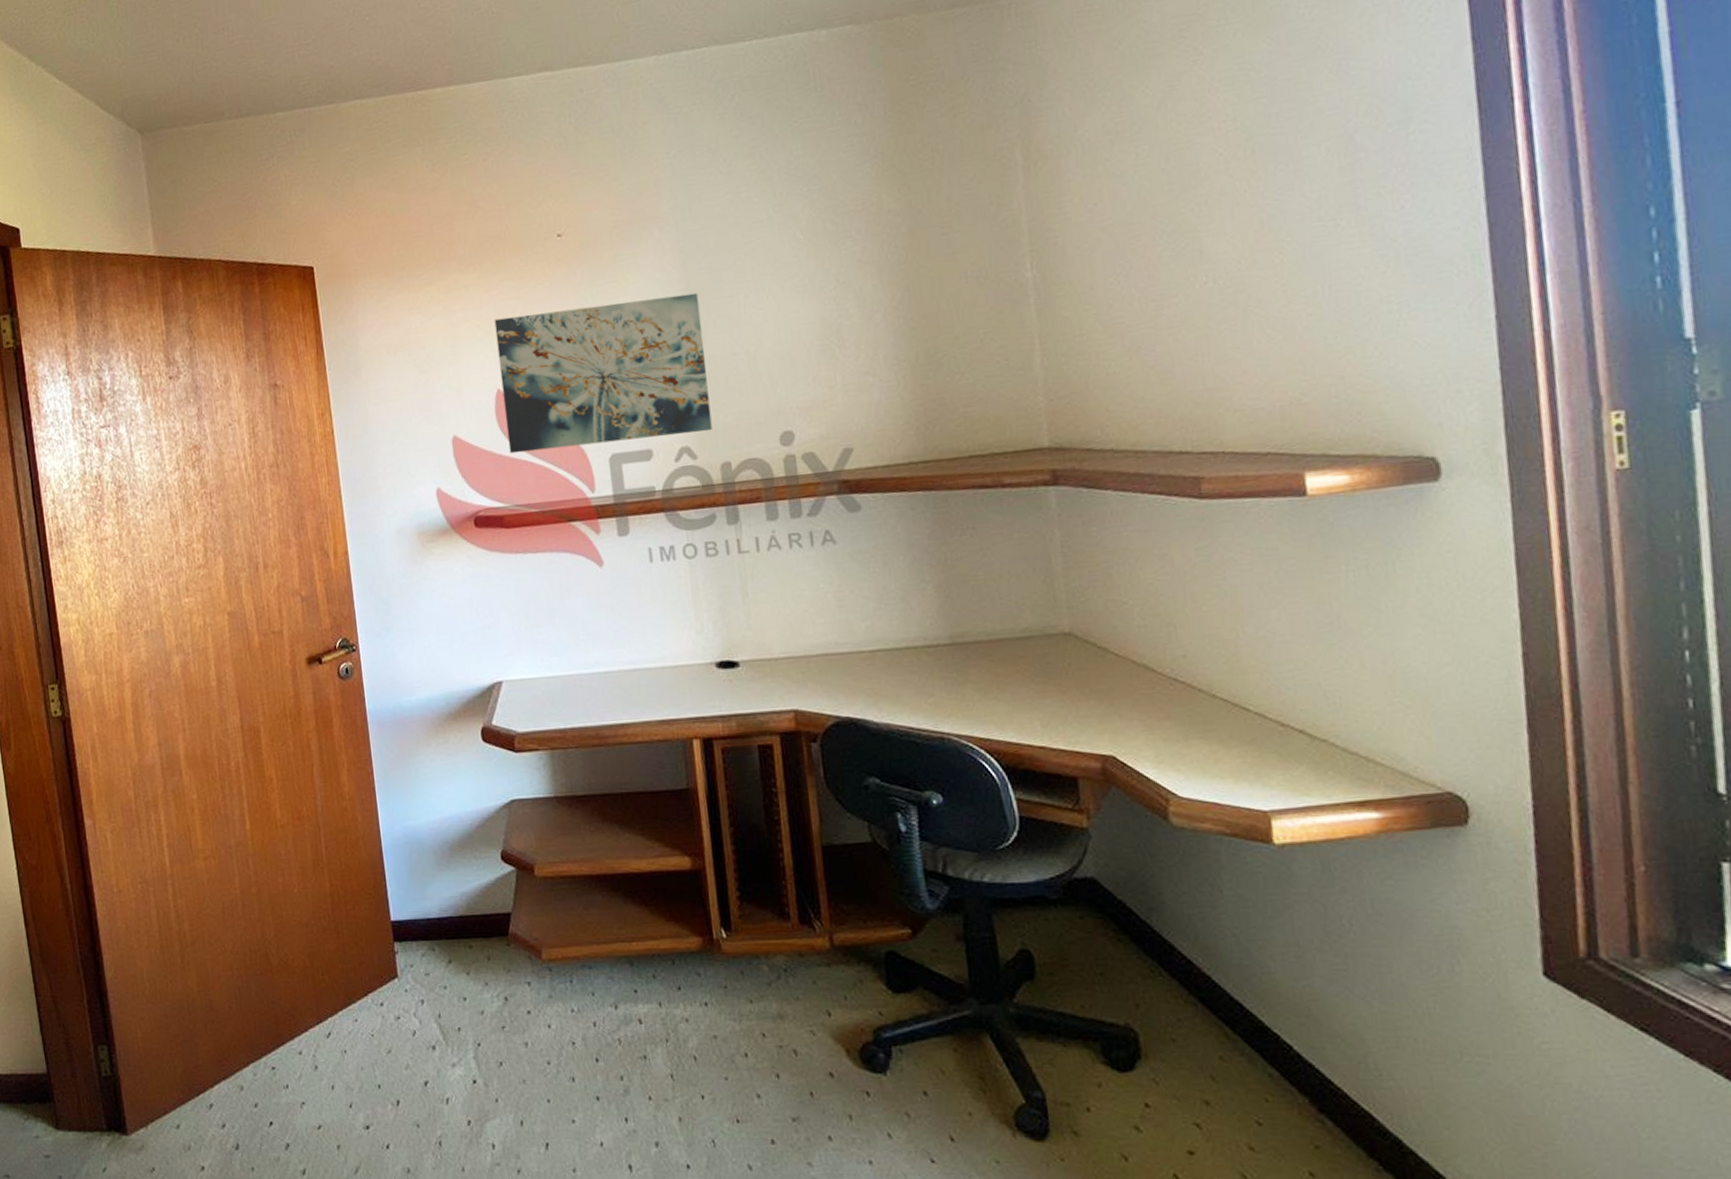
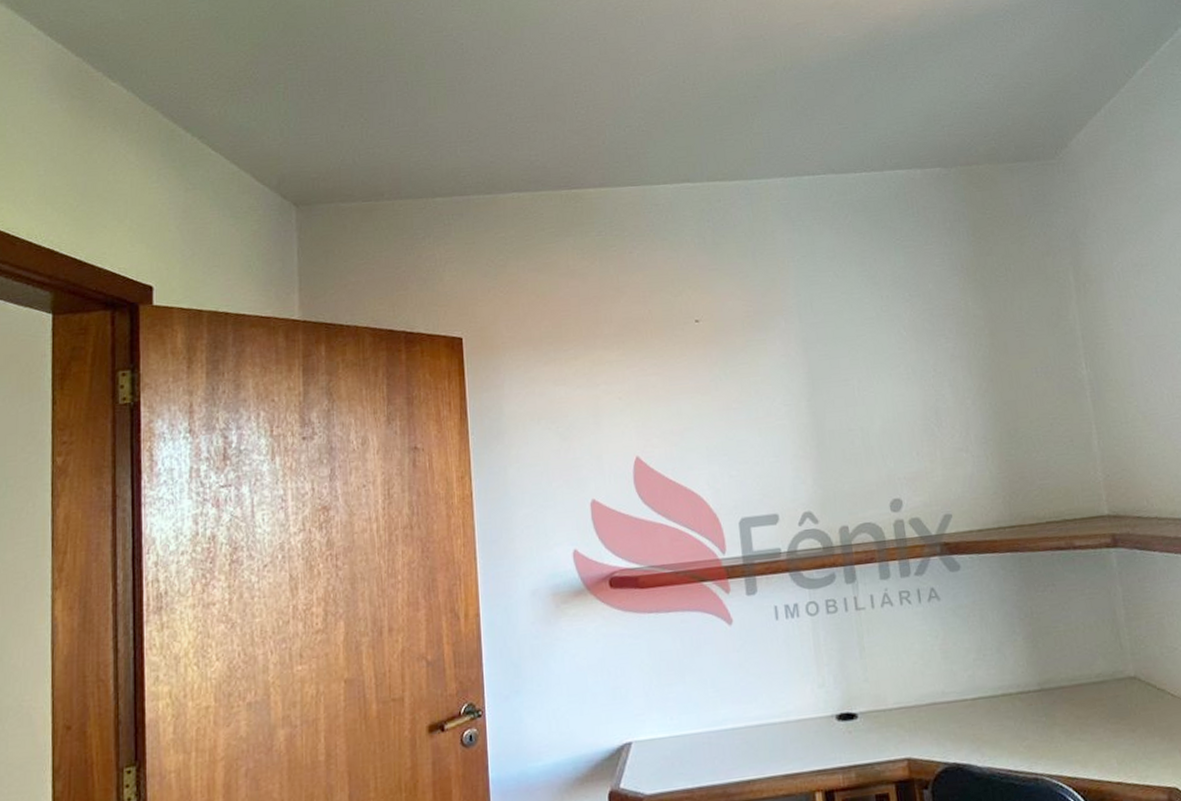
wall art: present [494,292,713,454] -> none [635,376,832,517]

